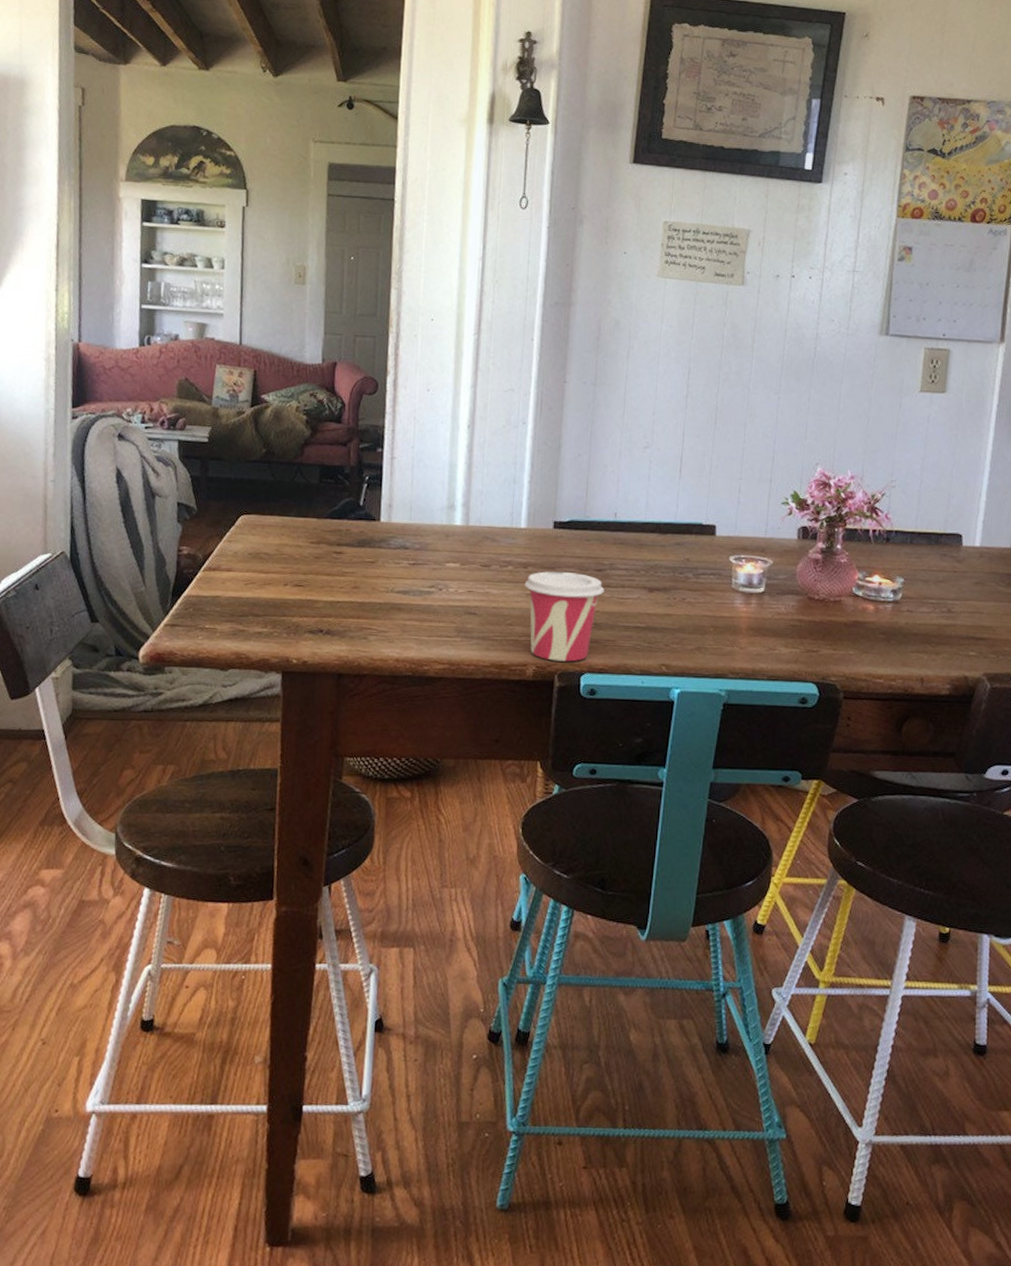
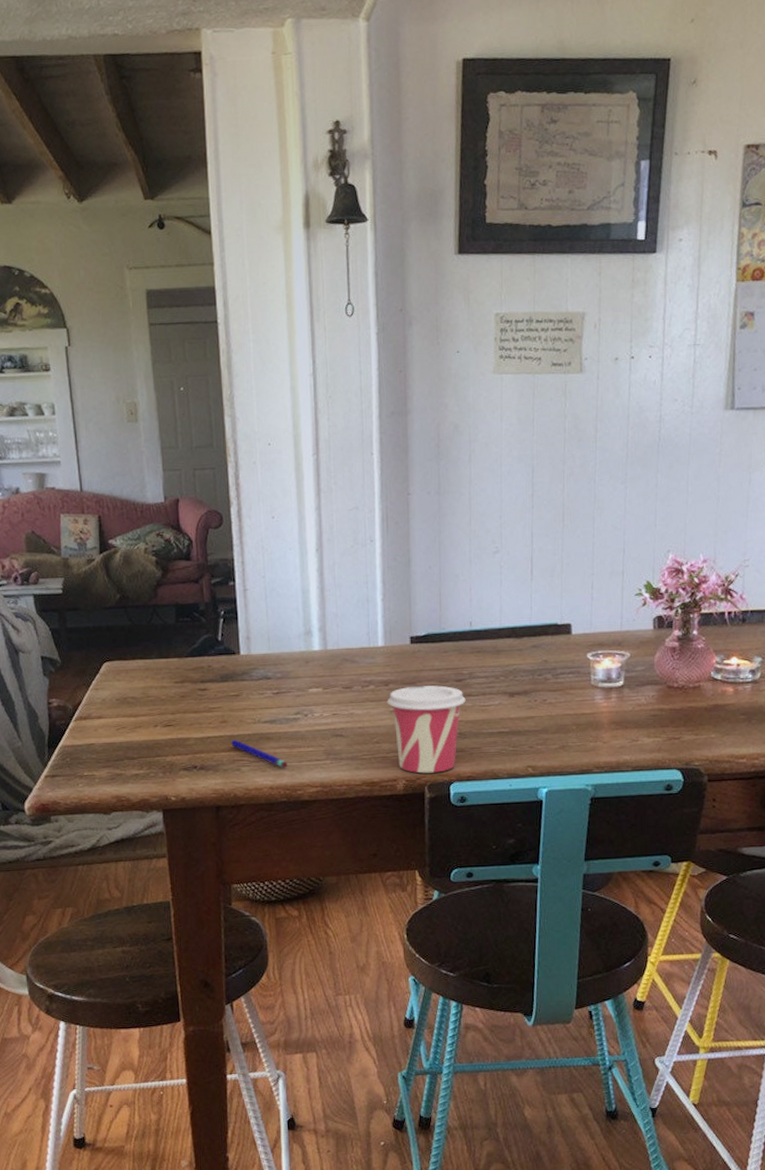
pen: none [361,606,416,641] -> present [231,739,288,768]

